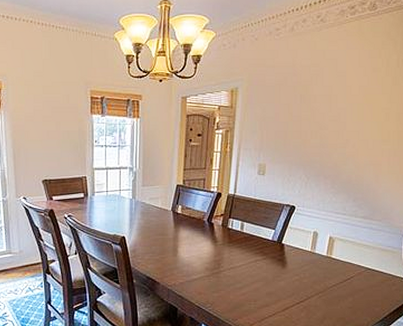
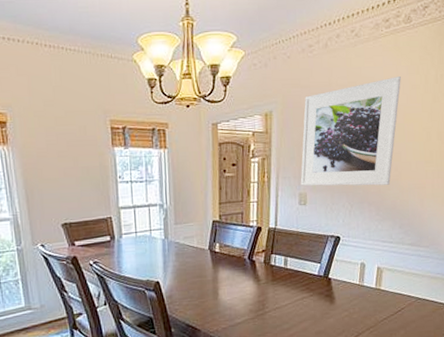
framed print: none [260,60,363,160] -> present [300,77,401,186]

